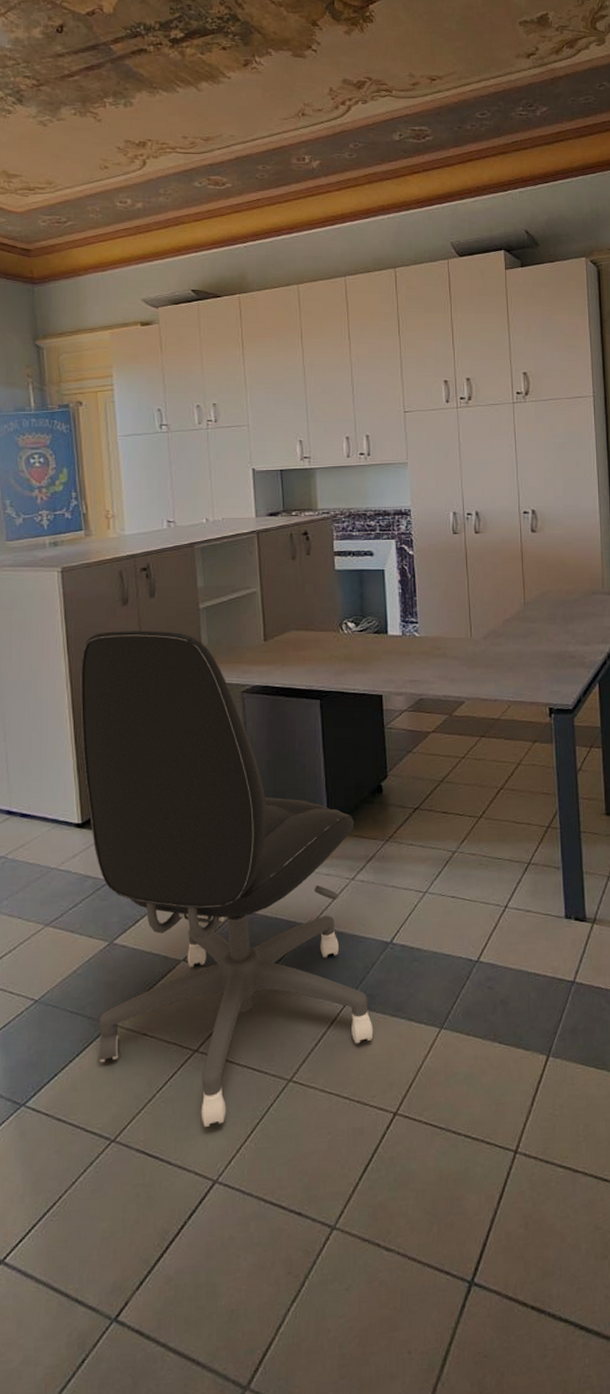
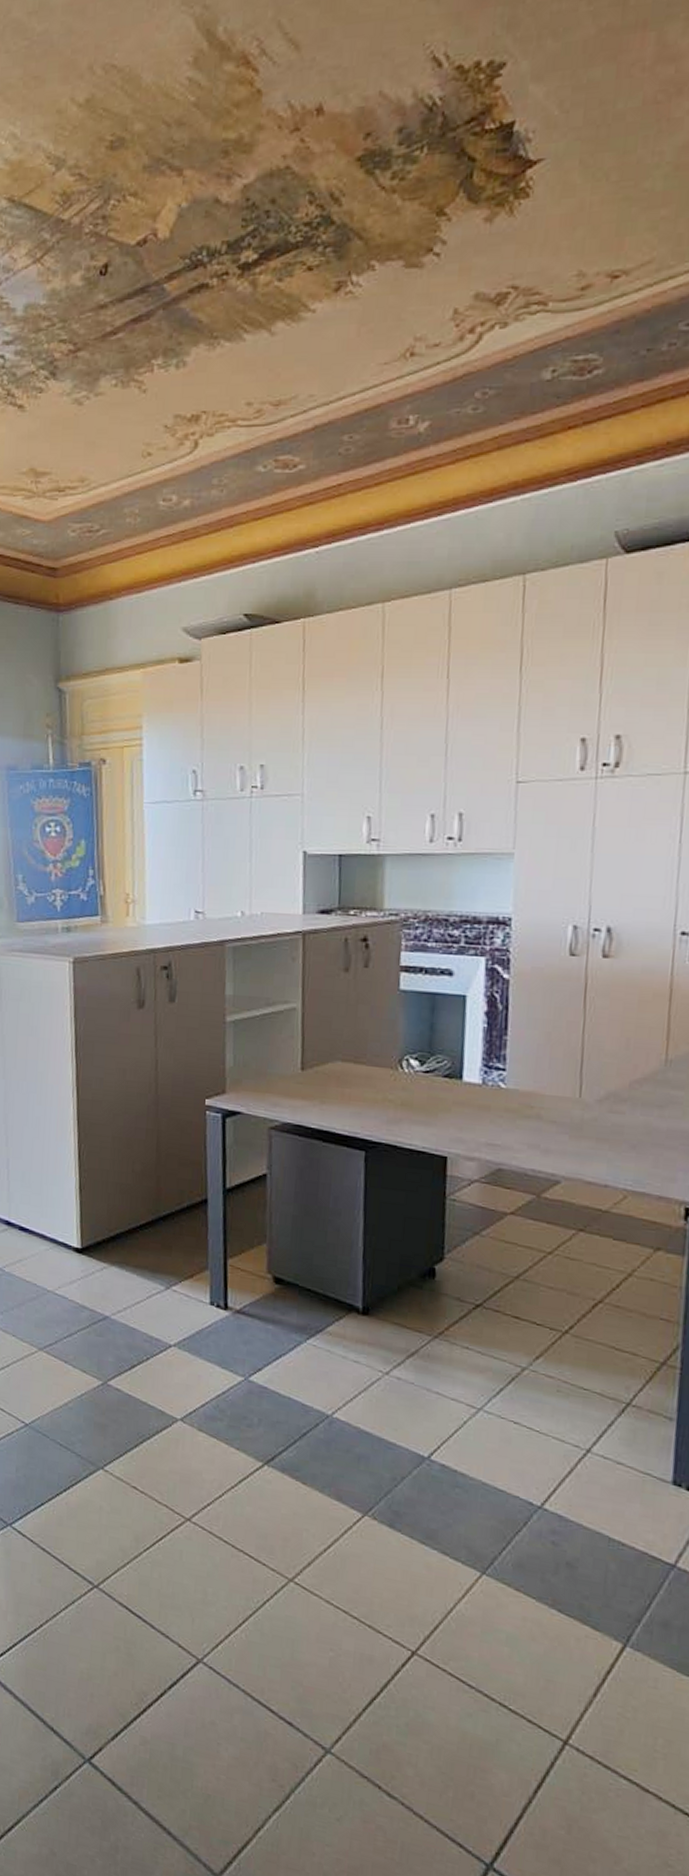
office chair: present [80,630,374,1127] -> none [85,1037,397,1604]

